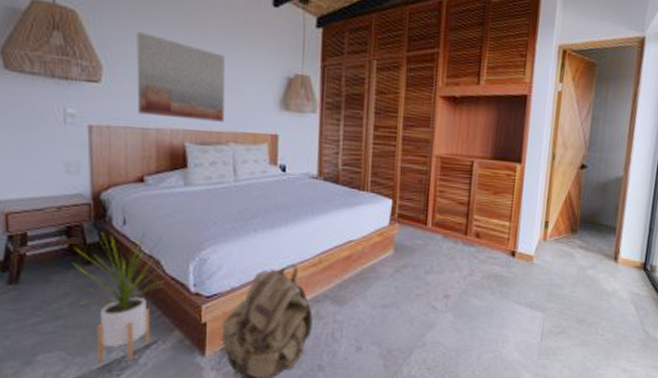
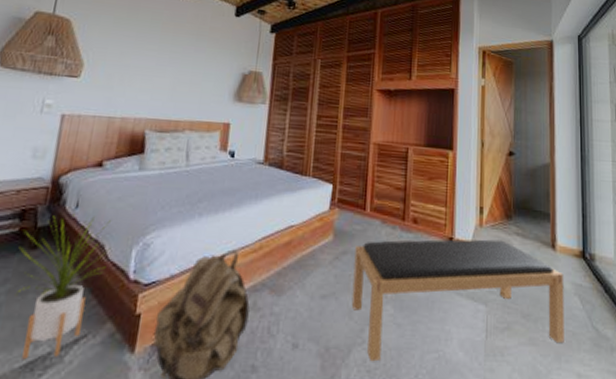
wall art: present [137,32,226,122] -> none [108,36,190,112]
bench: none [412,252,623,361] -> present [351,239,564,362]

